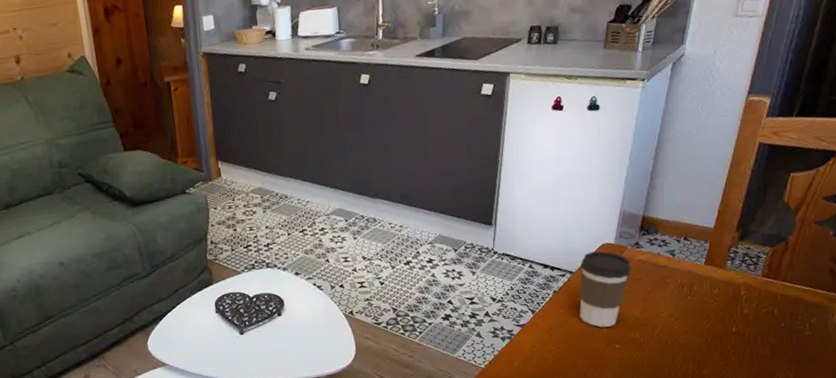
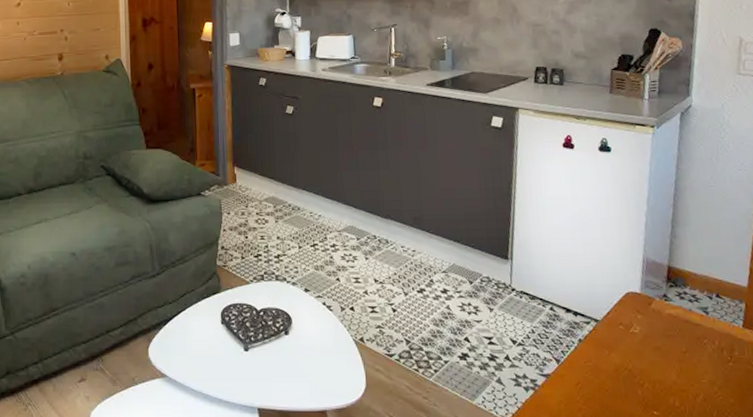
coffee cup: present [579,251,631,328] -> none [605,299,662,388]

